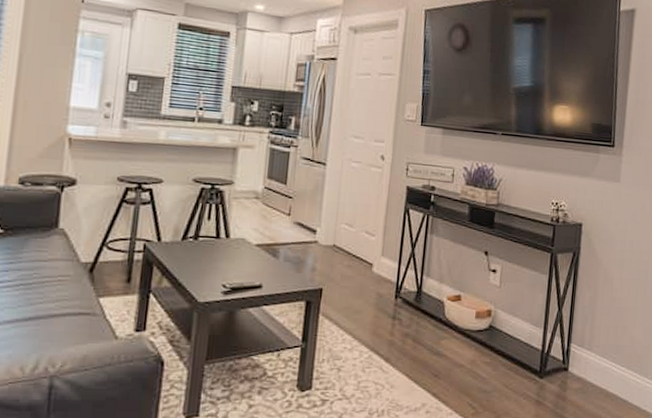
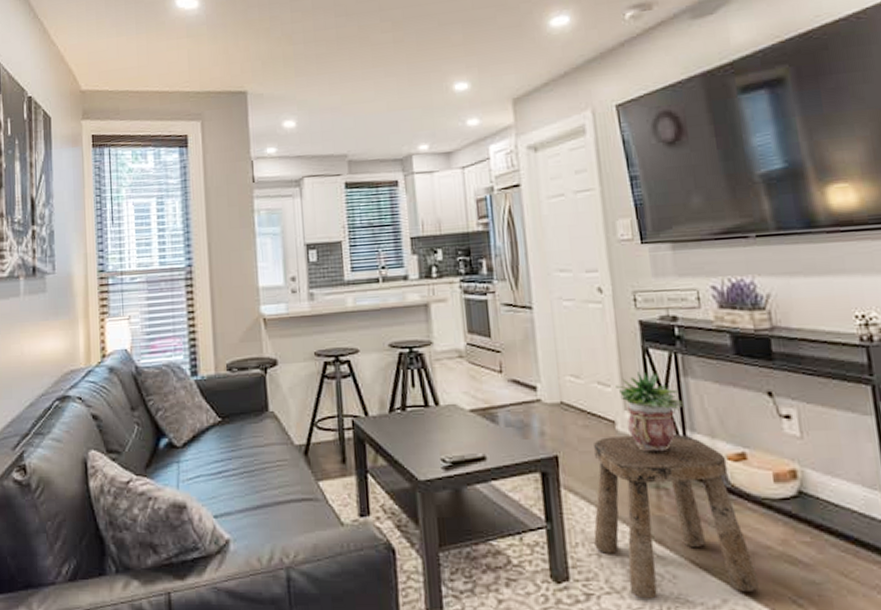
stool: none [337,276,450,404] -> present [594,433,760,599]
potted plant: none [379,226,426,291] -> present [616,371,684,452]

